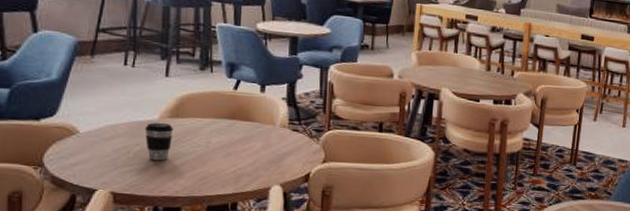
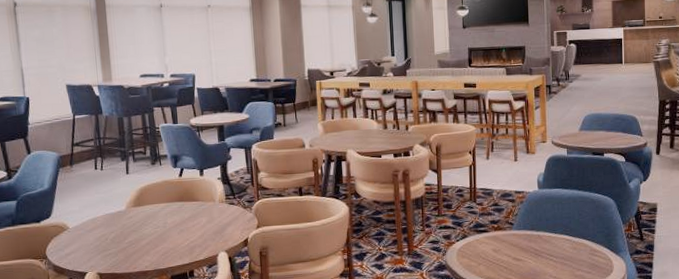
coffee cup: present [144,123,174,160] -> none [116,212,138,243]

